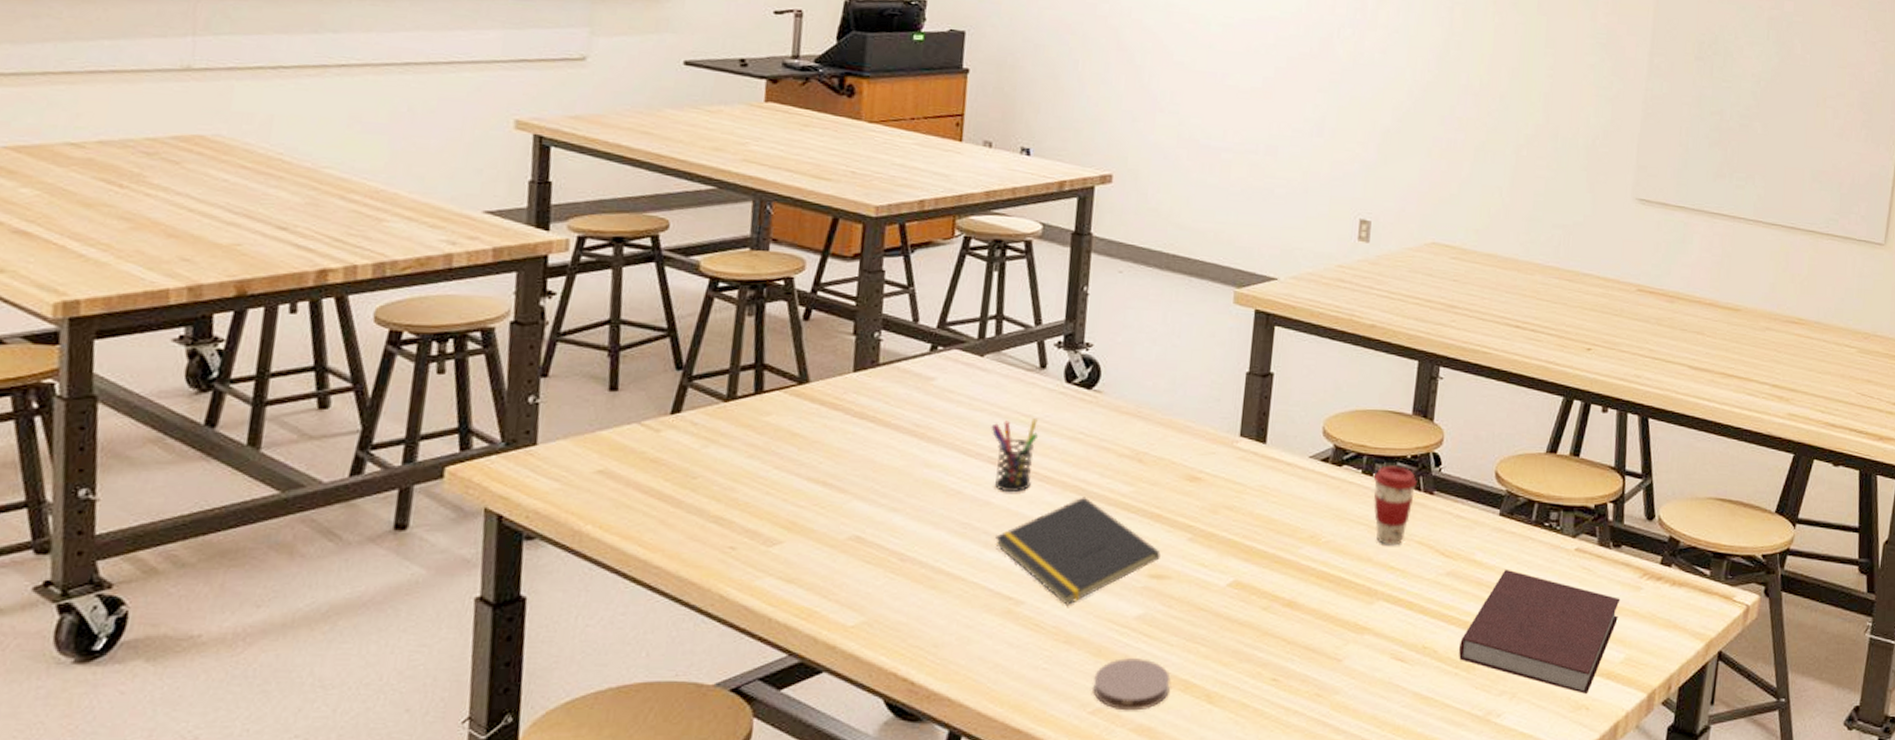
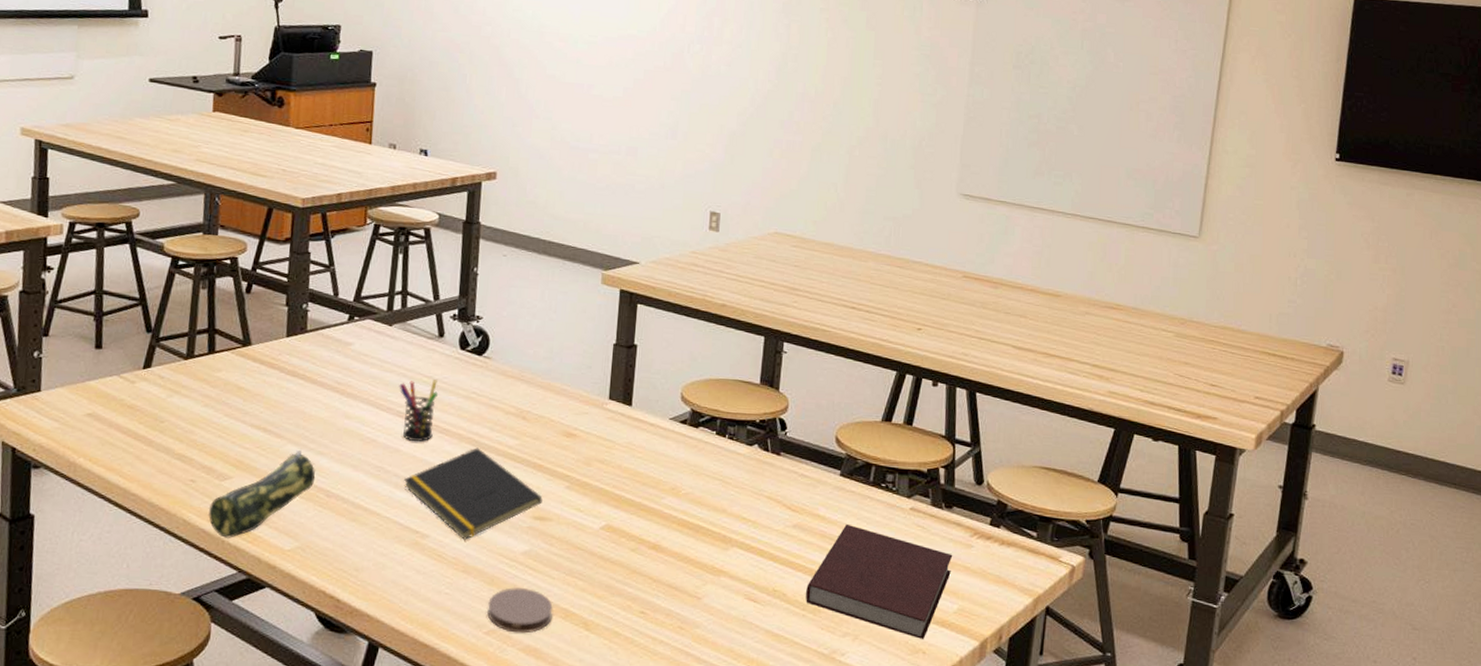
pencil case: none [750,507,887,615] -> present [207,450,316,538]
coffee cup: present [1373,465,1417,546] -> none [726,428,765,499]

